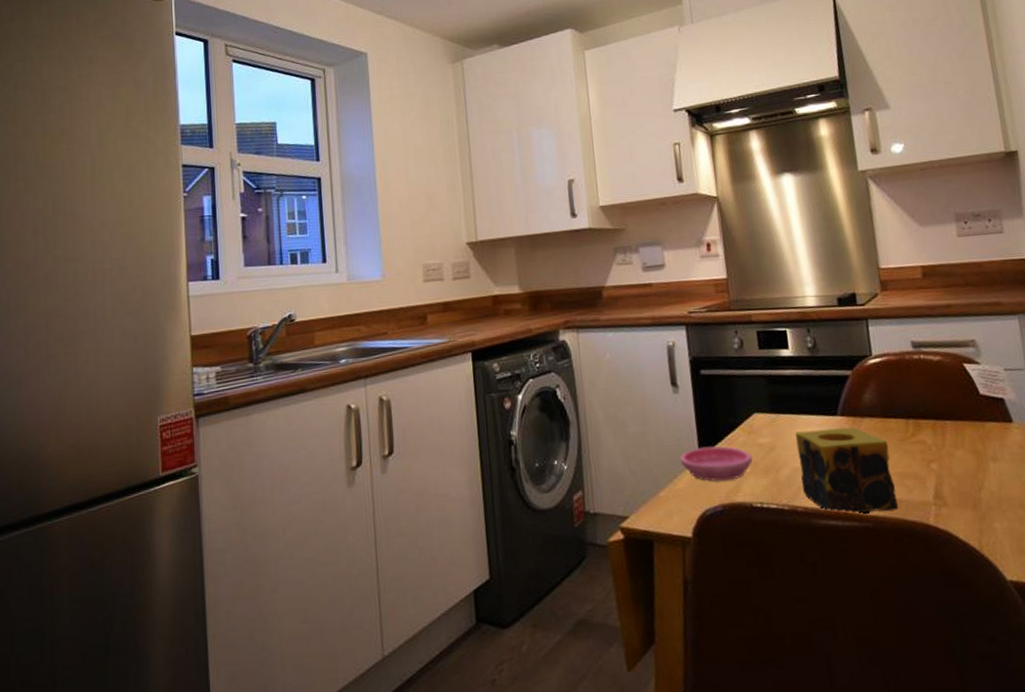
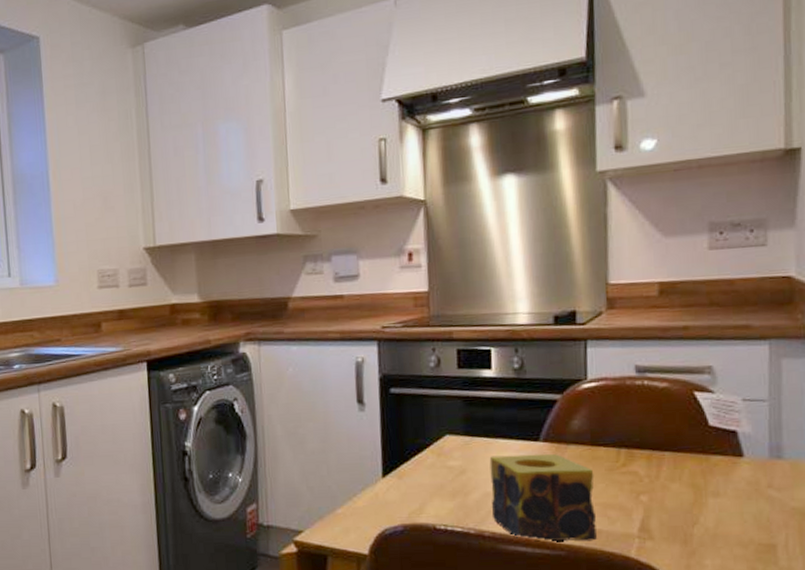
saucer: present [680,446,753,482] -> none [361,466,440,502]

